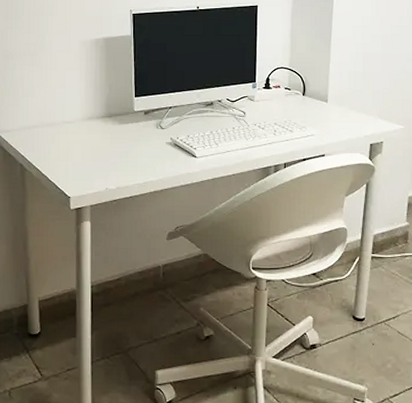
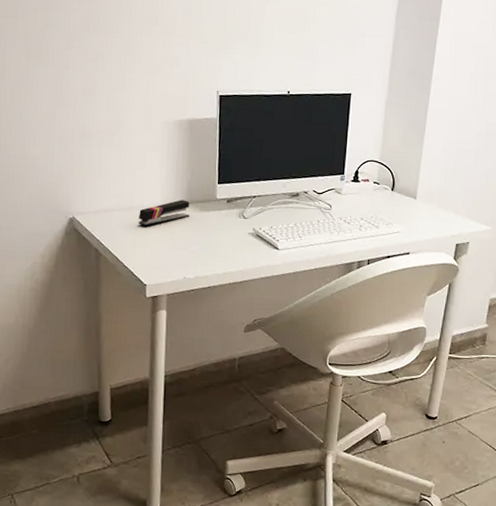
stapler: none [61,114,109,141] -> present [138,200,190,227]

